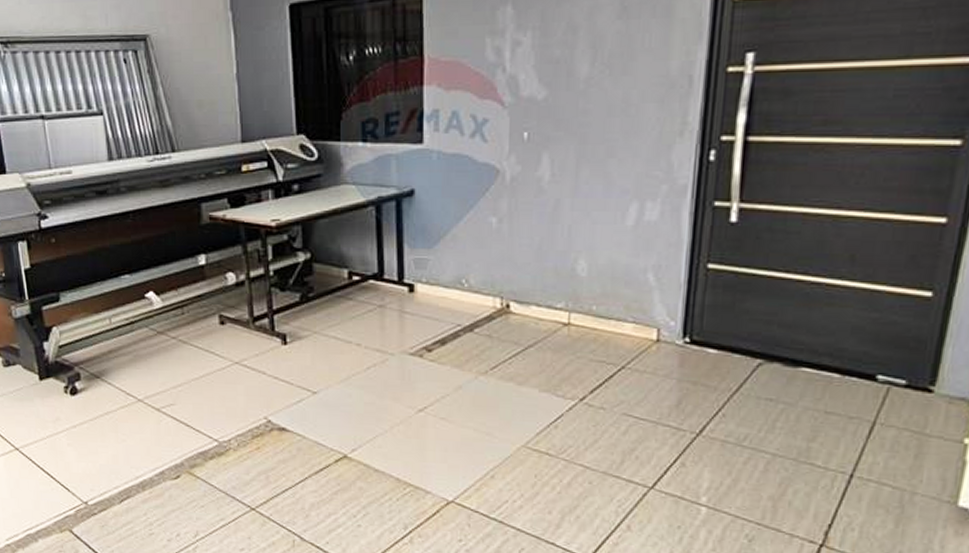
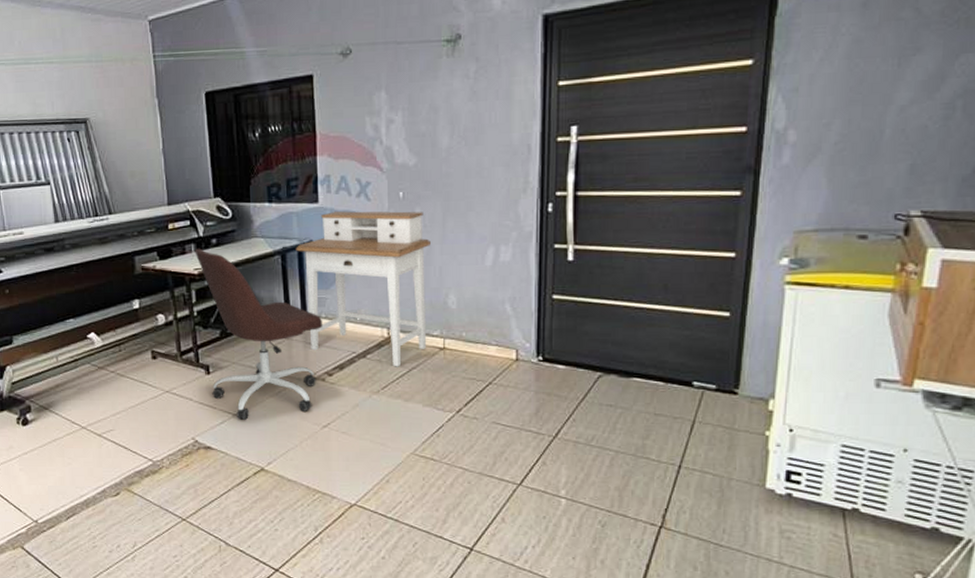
office chair: none [272,195,424,399] -> present [194,248,323,420]
desk: none [393,154,561,344] -> present [296,211,432,367]

